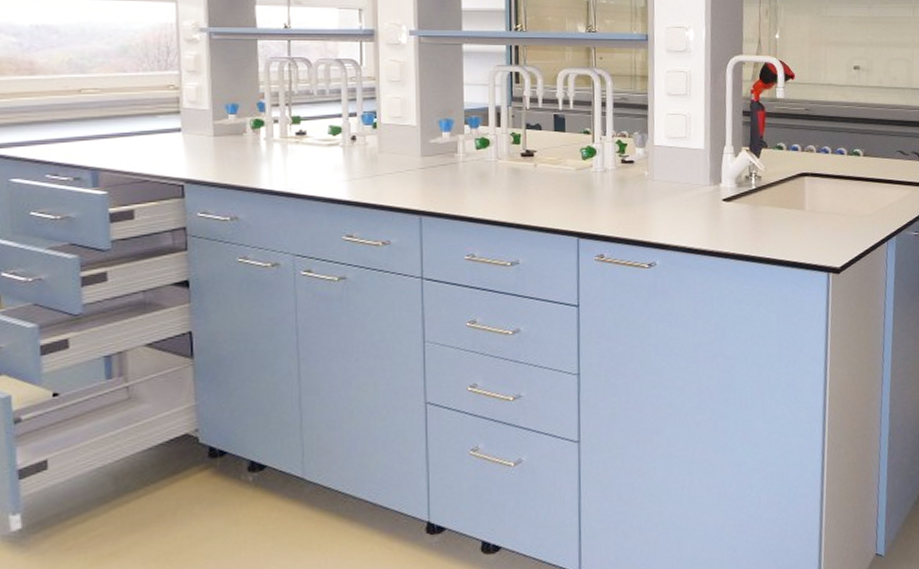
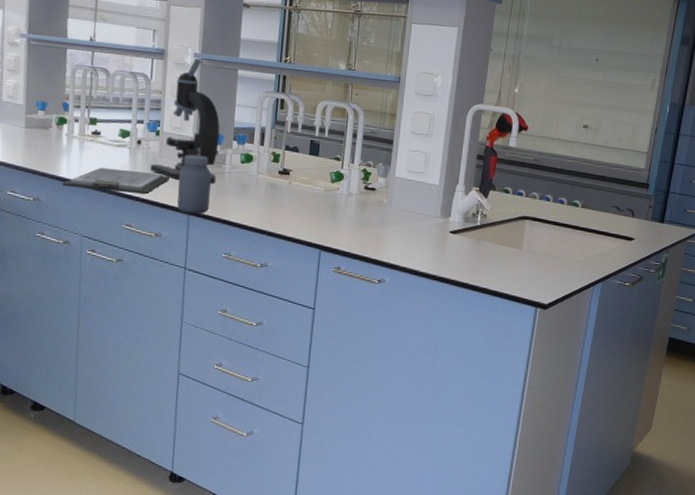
clipboard: none [264,171,393,200] -> present [62,167,170,195]
microscope: none [369,35,450,177] -> present [150,58,220,183]
jar: none [404,146,443,215] -> present [177,155,212,215]

